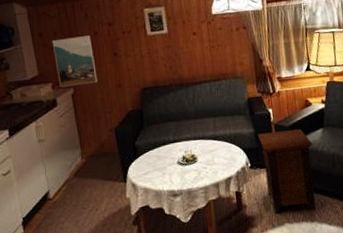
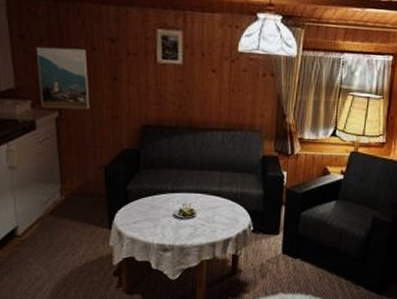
nightstand: present [257,129,316,214] -> none [266,197,323,282]

